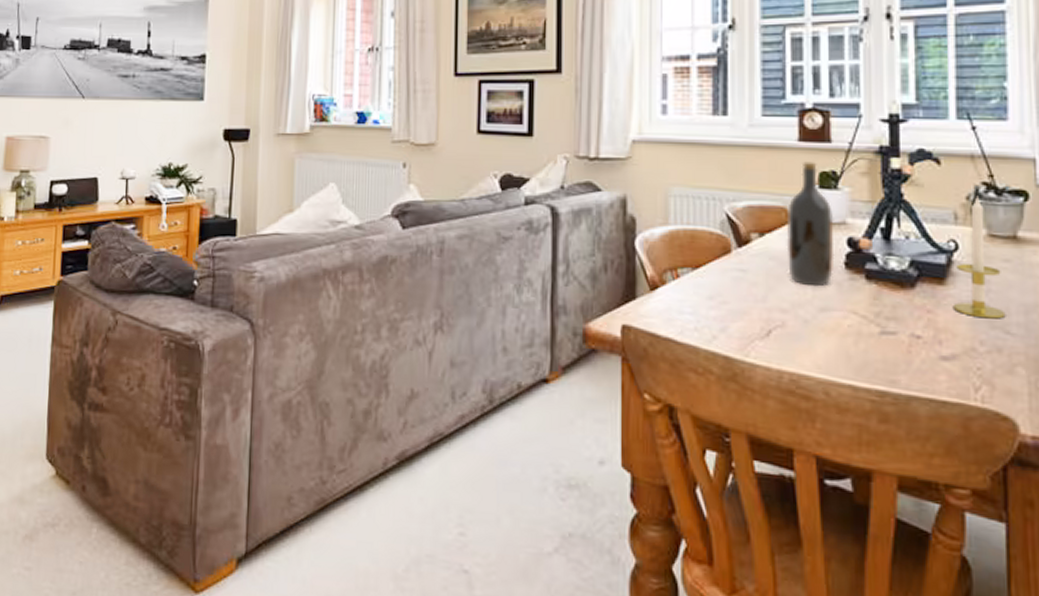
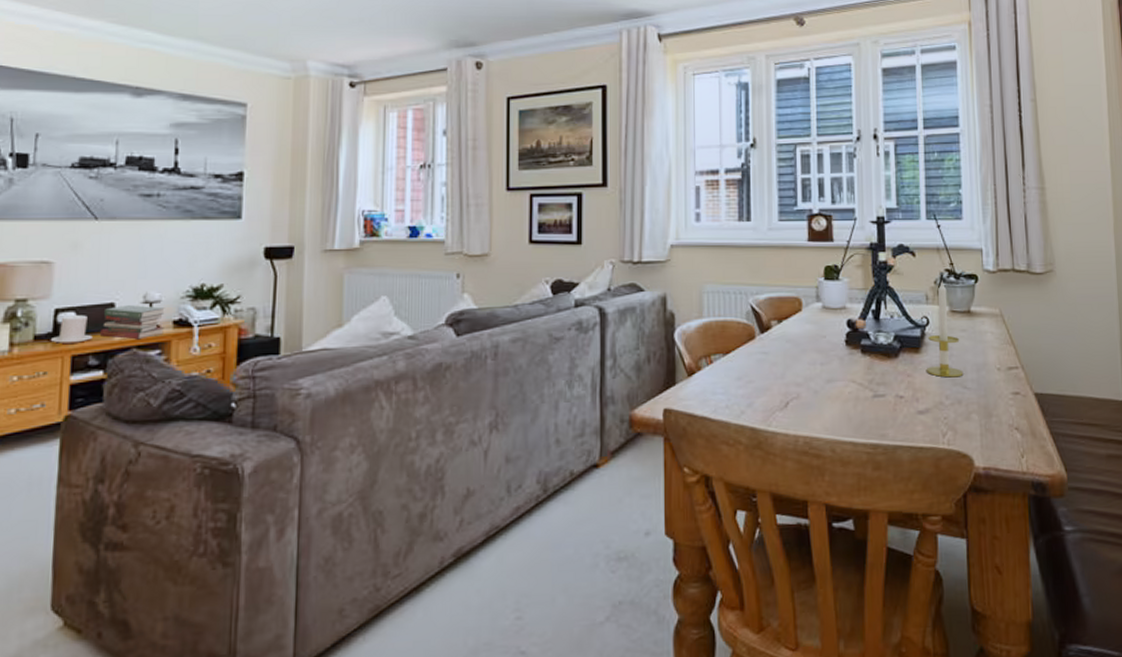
candle: none [46,187,80,213] -> present [50,315,93,343]
books: none [86,180,139,214] -> present [100,305,165,340]
wine bottle: present [786,162,835,287] -> none [799,258,838,362]

